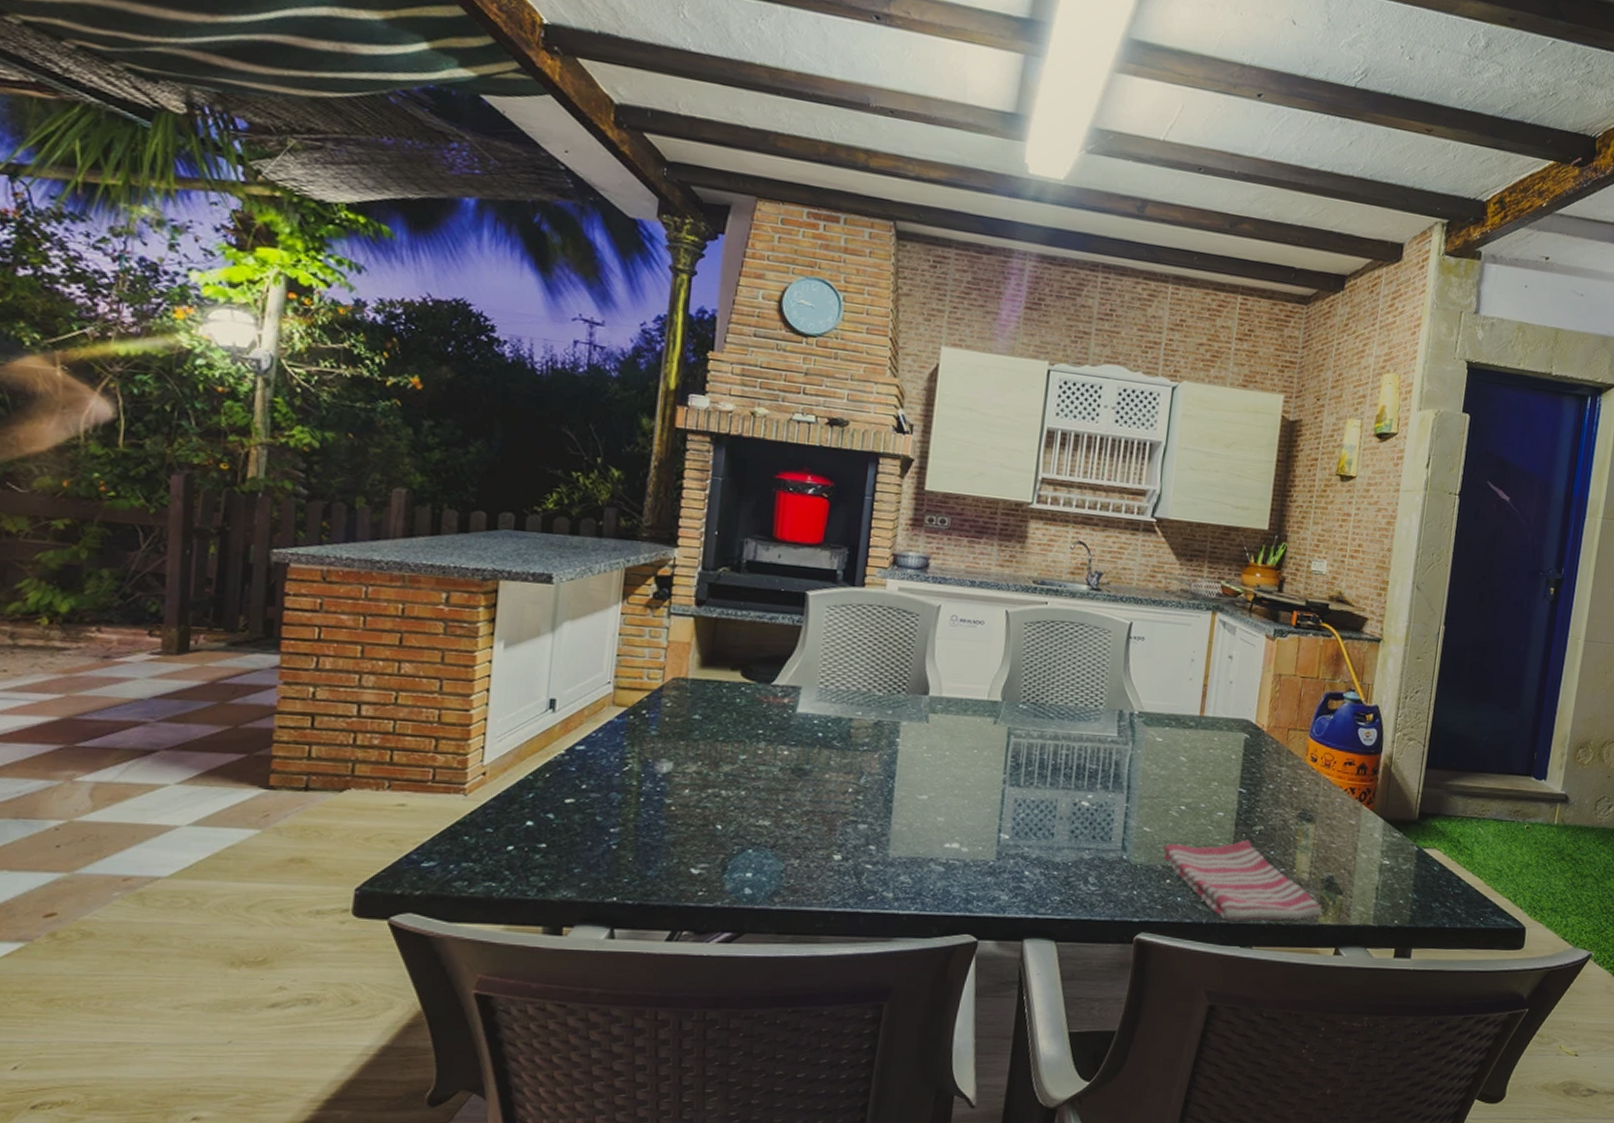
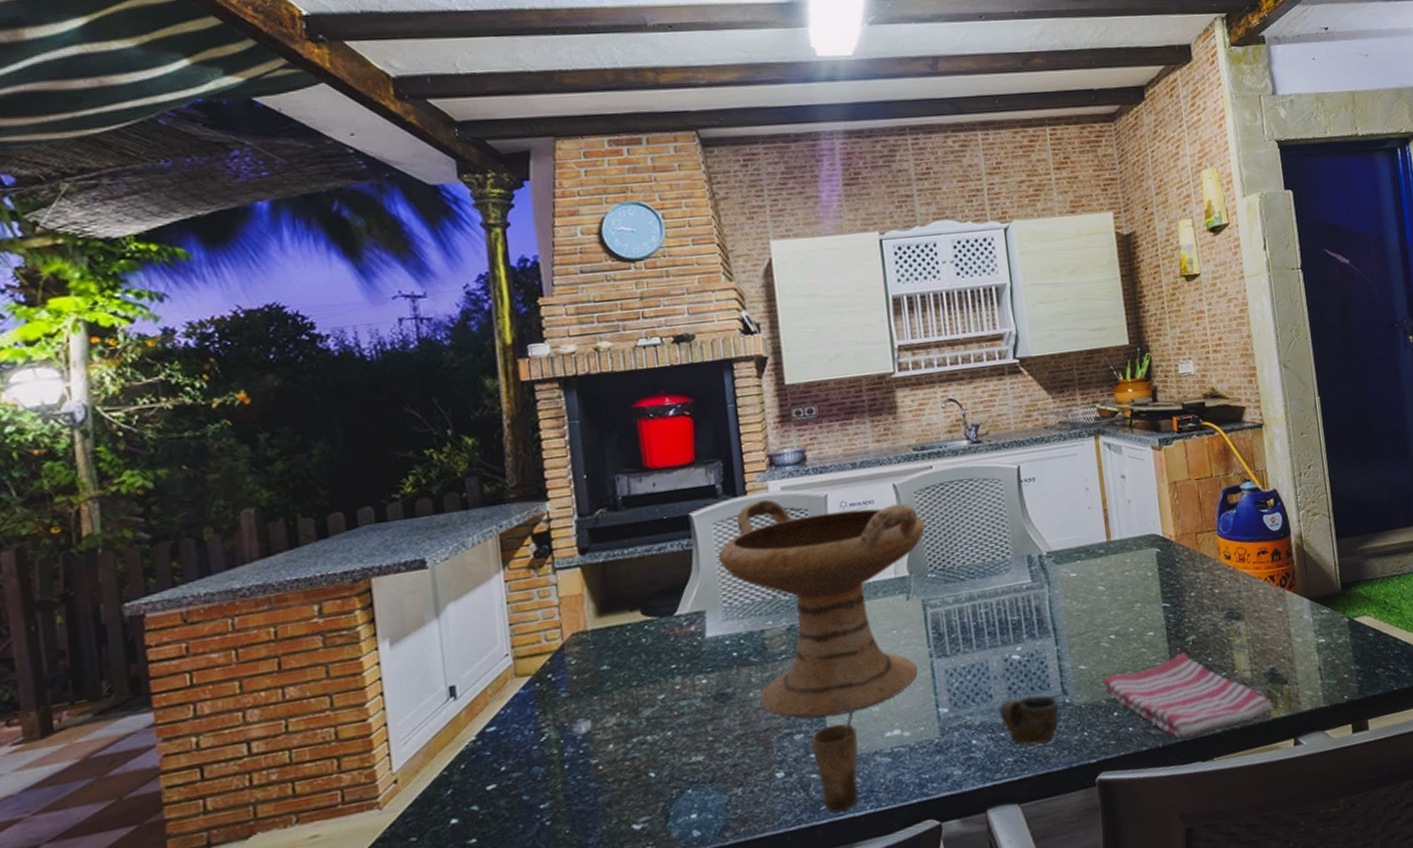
decorative bowl: none [824,594,1028,817] -> present [717,499,925,719]
cup: none [871,813,919,906] -> present [811,709,859,813]
cup: none [1057,840,1117,892] -> present [999,695,1060,746]

